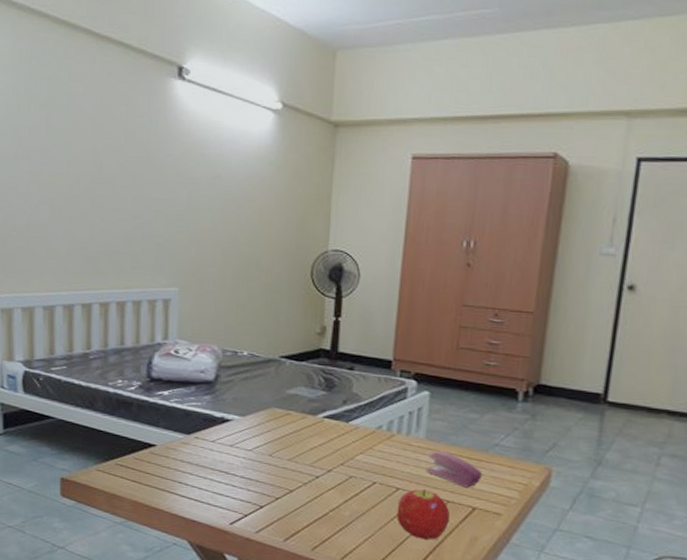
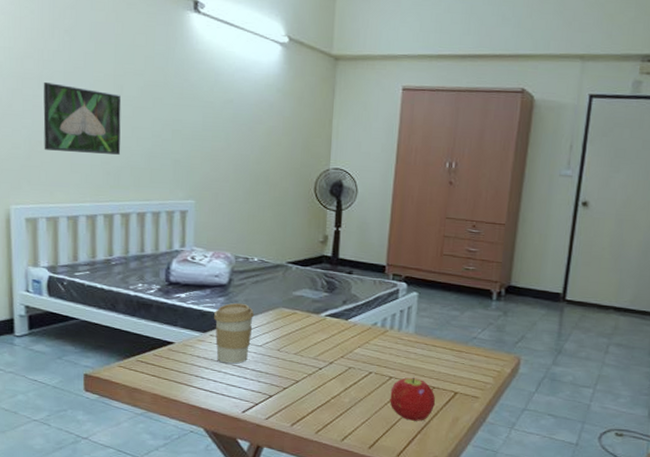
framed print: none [18,162,100,239] -> present [43,82,122,155]
coffee cup: none [198,401,244,470] -> present [213,302,255,364]
stapler: present [425,451,483,488] -> none [414,344,463,375]

